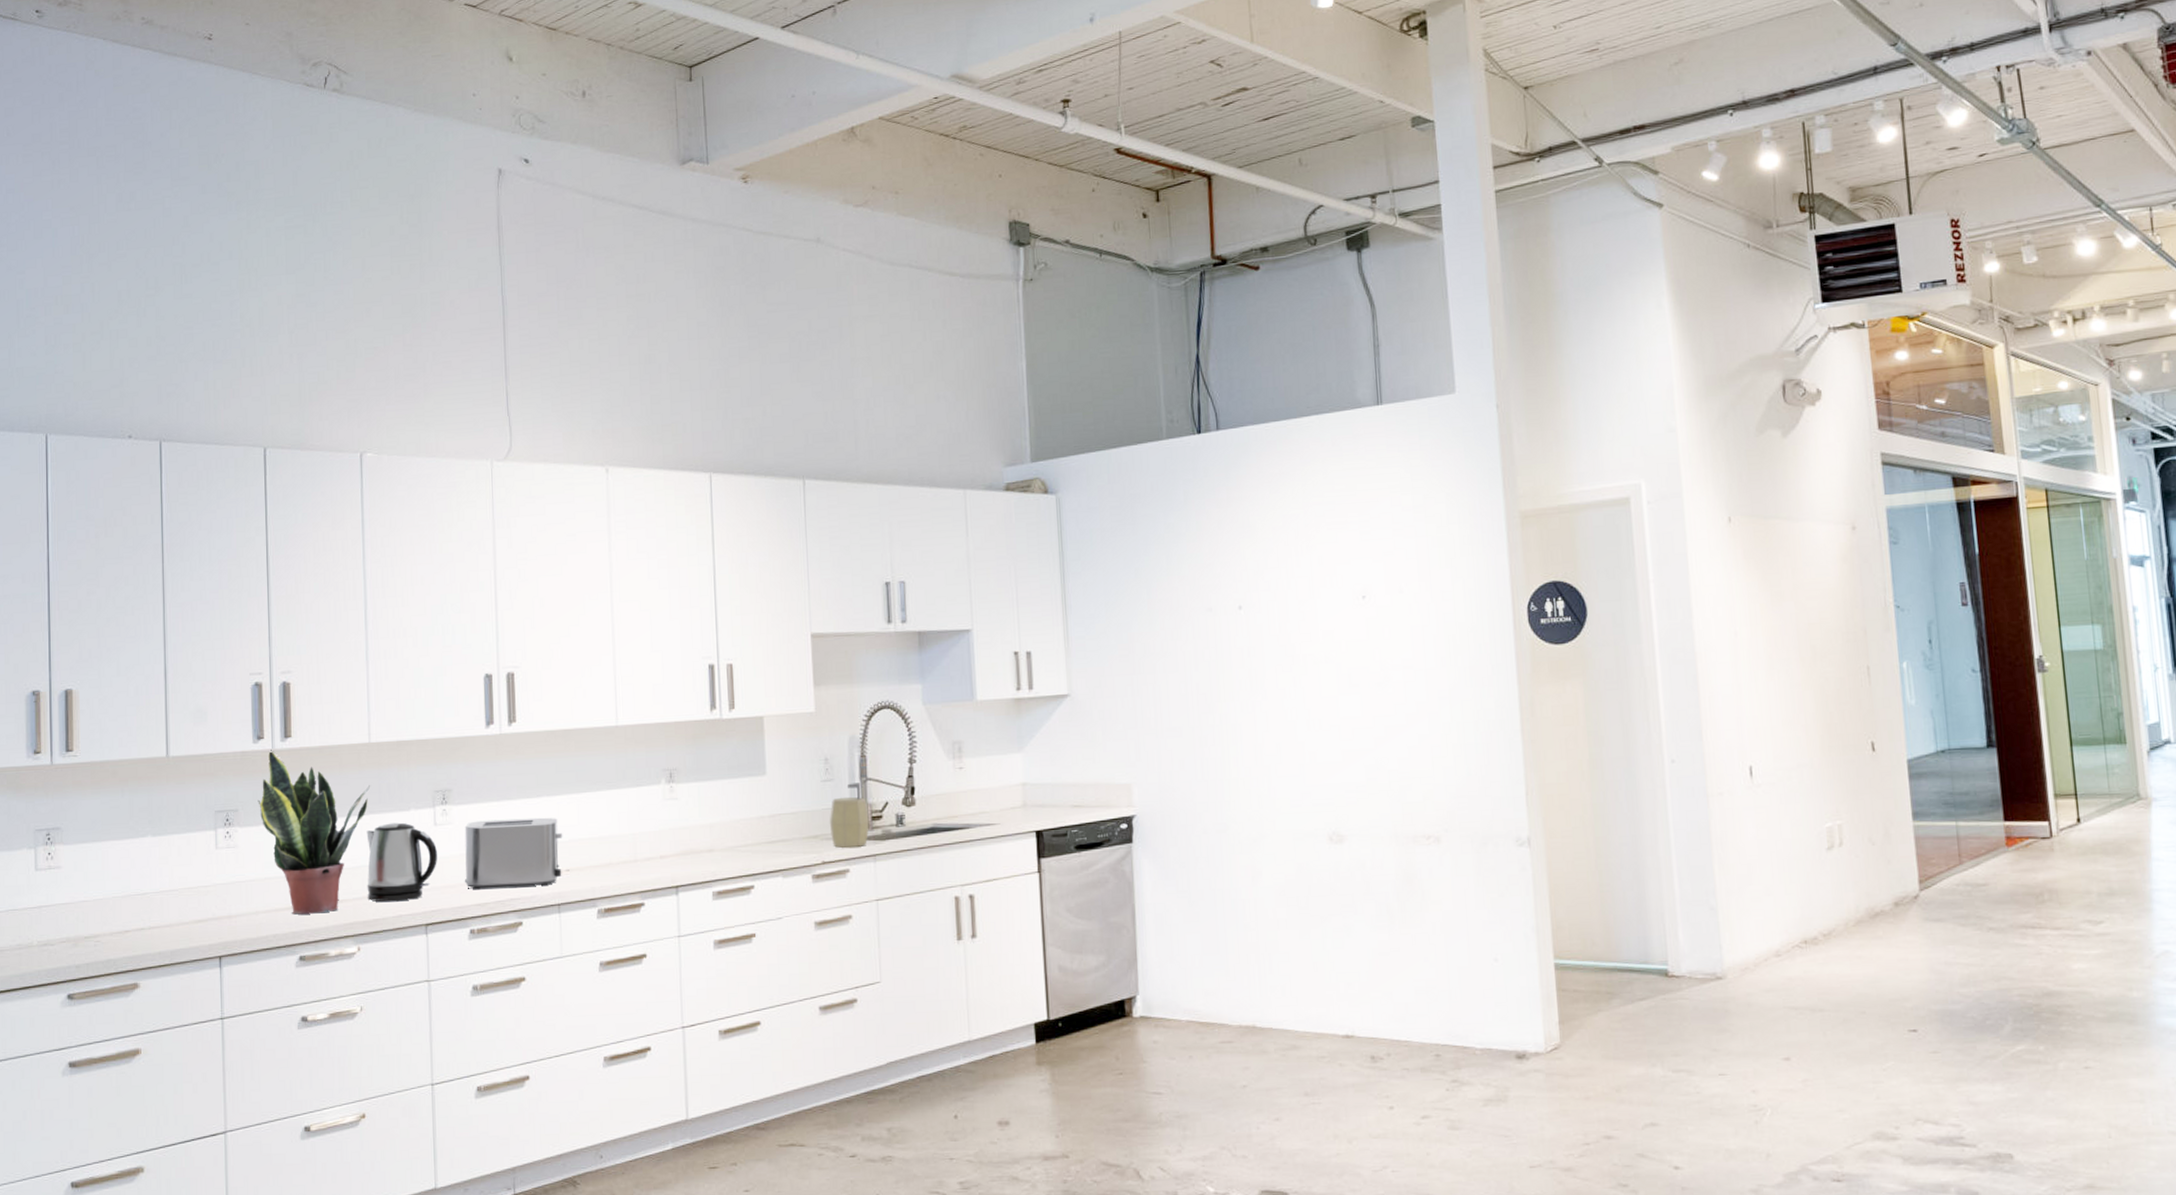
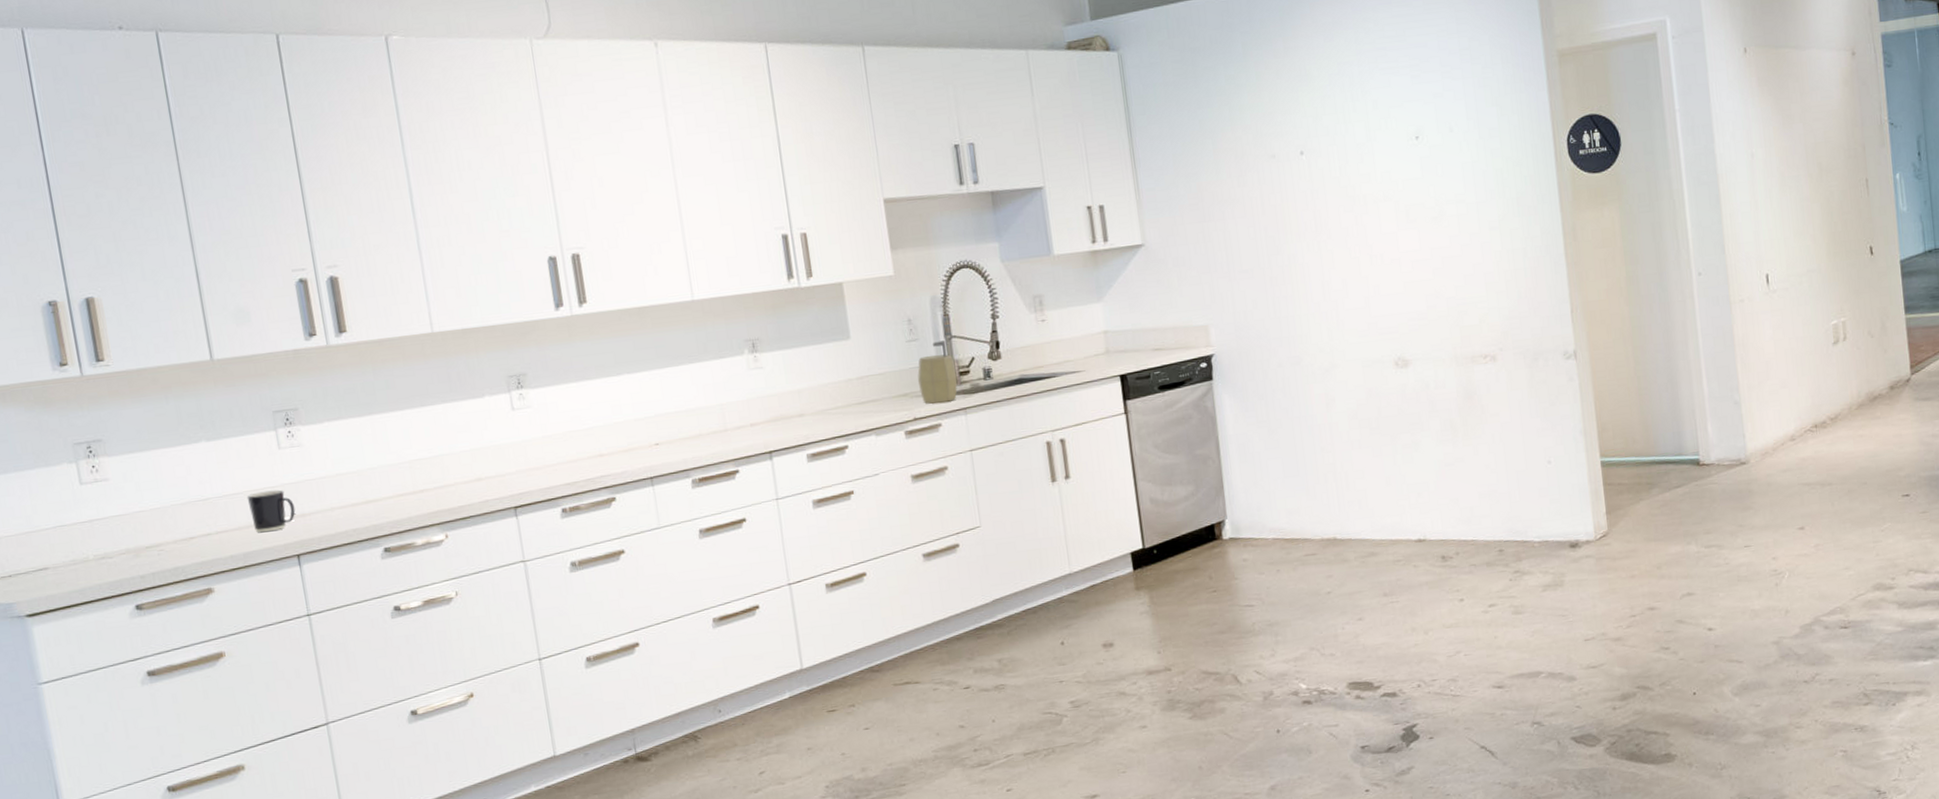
mug: none [181,889,223,931] -> present [246,490,296,533]
potted plant: present [258,750,371,915] -> none [318,346,440,508]
kettle: present [366,822,437,902] -> none [440,409,520,489]
toaster: present [464,817,563,890] -> none [544,394,652,470]

